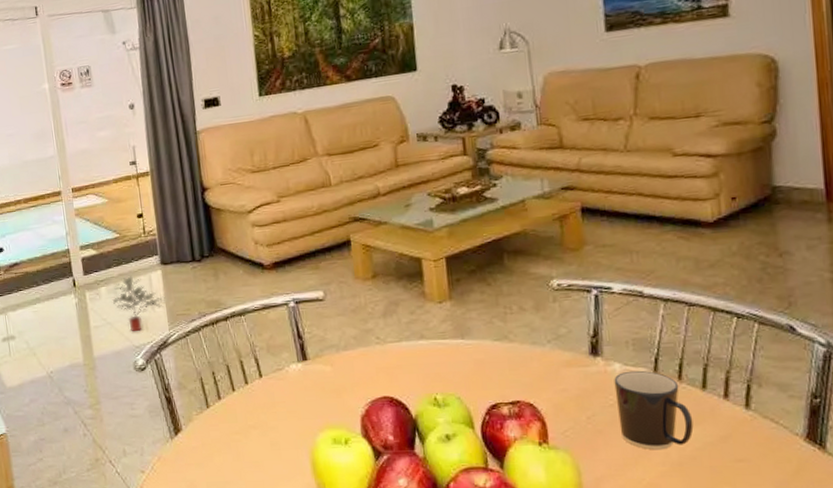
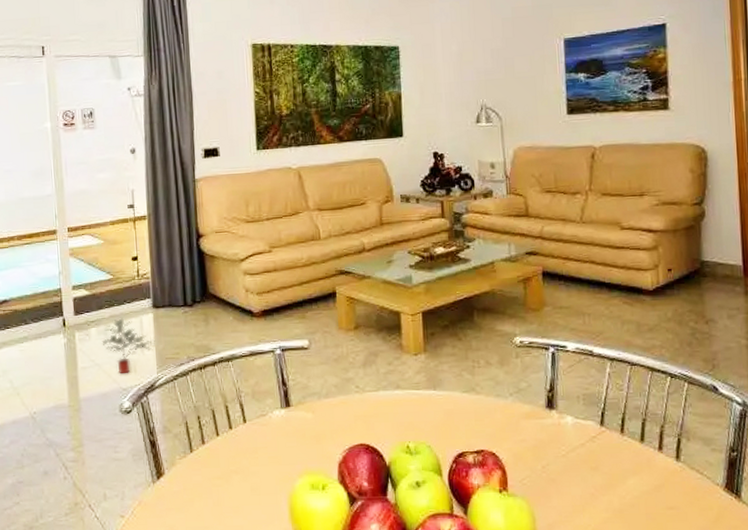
mug: present [614,370,694,450] -> none [566,423,633,498]

